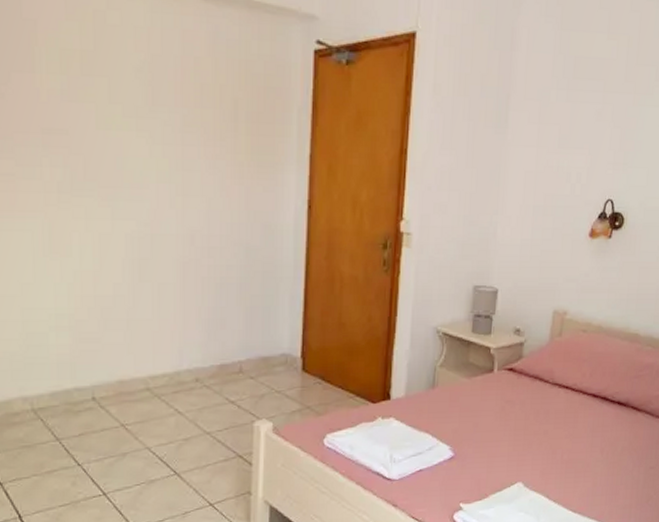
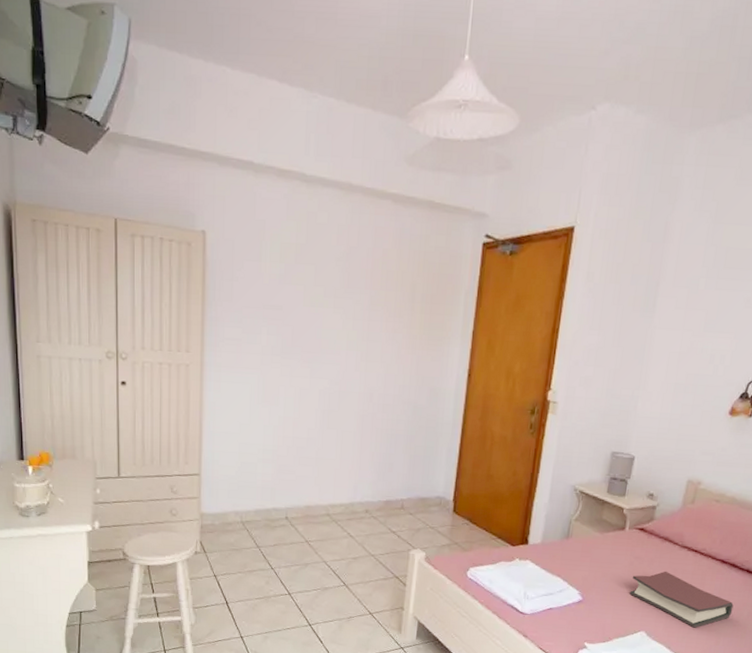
hardback book: none [503,412,608,471] -> present [629,571,734,628]

